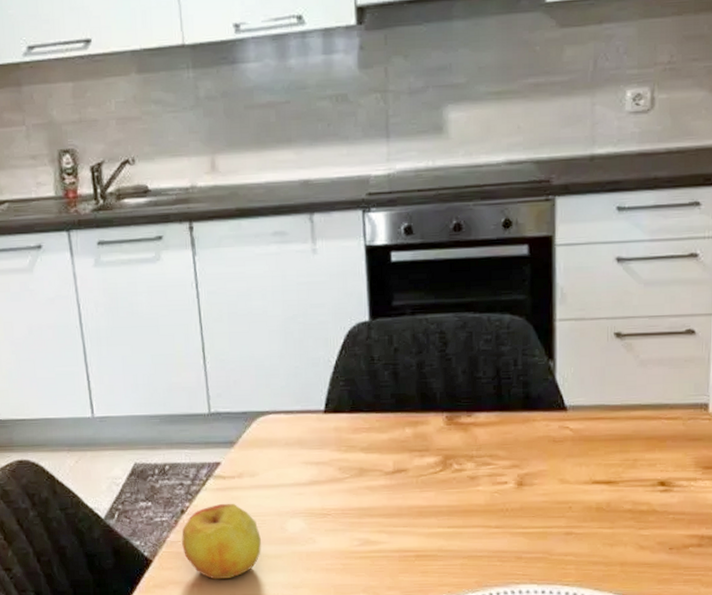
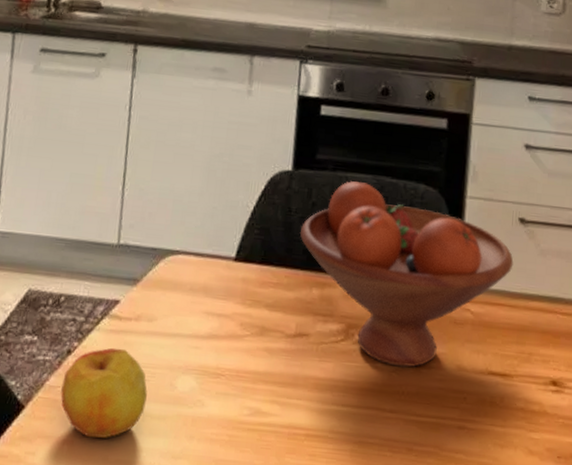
fruit bowl: none [385,321,612,488] -> present [299,181,514,368]

